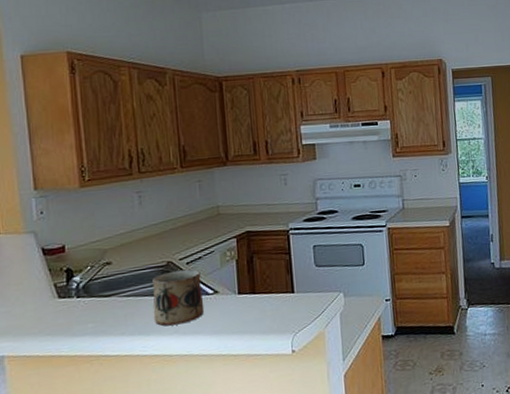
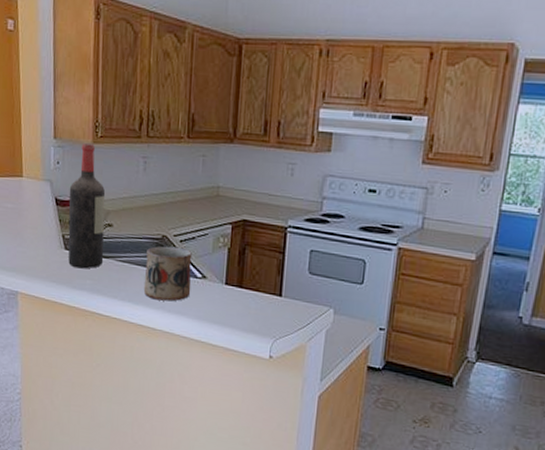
wine bottle: none [57,188,106,314] -> present [68,143,106,269]

